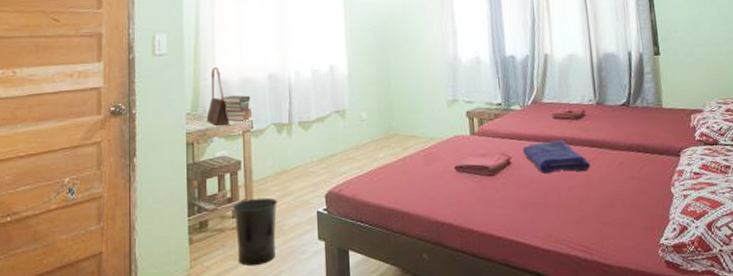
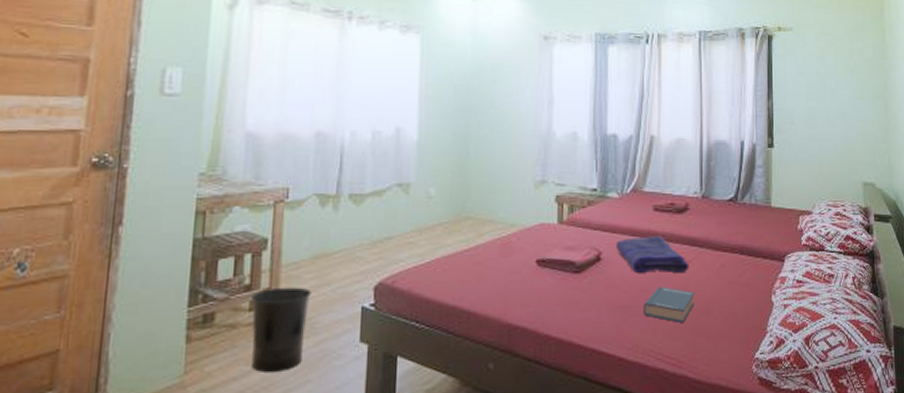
shoulder bag: present [206,66,230,125] -> none [226,116,258,191]
books: present [223,95,253,122] -> none [251,155,290,188]
hardback book: none [552,183,598,216] -> present [643,286,695,324]

